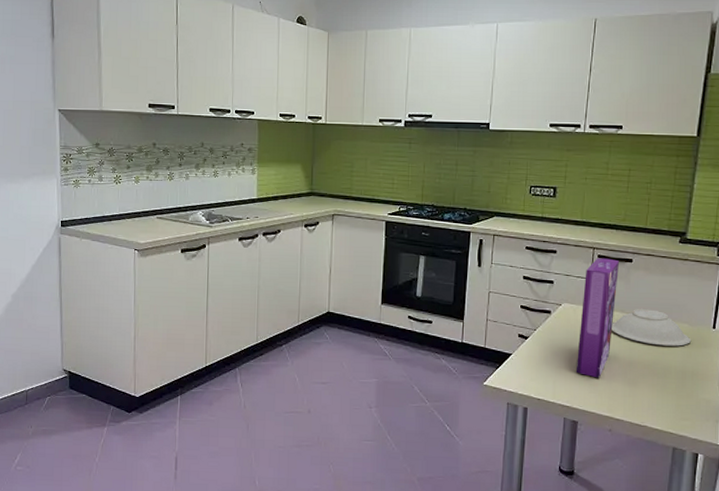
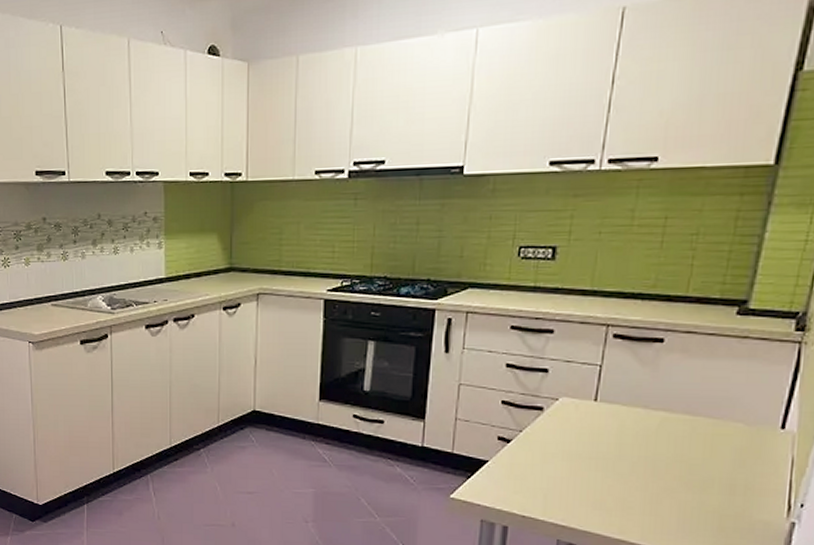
cereal box: present [575,258,619,378] -> none [575,338,644,492]
bowl: present [611,308,691,346] -> none [629,402,746,452]

